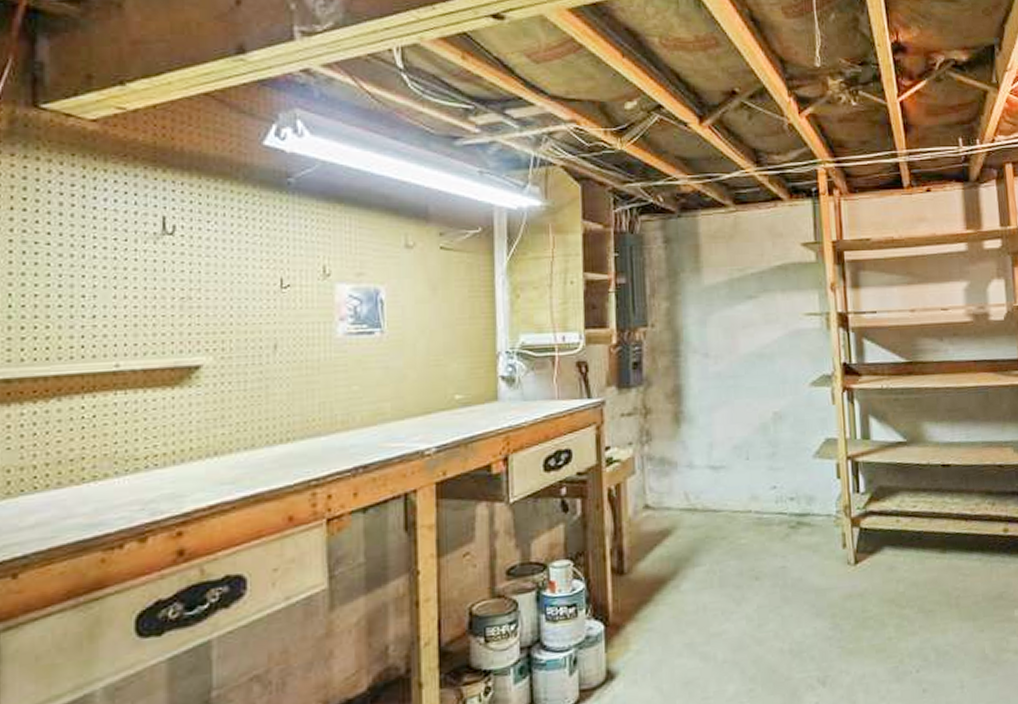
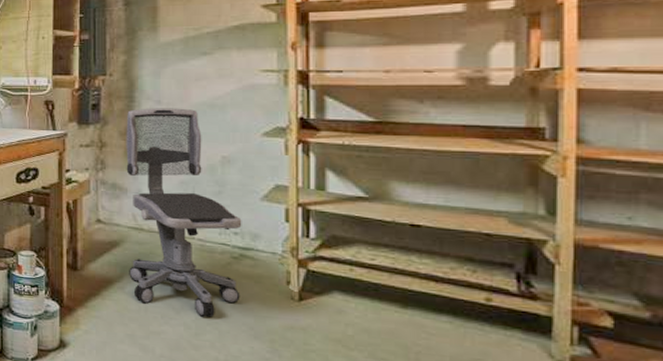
office chair: none [672,360,801,604] -> present [126,108,242,318]

